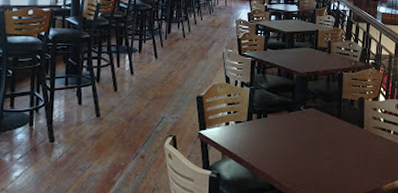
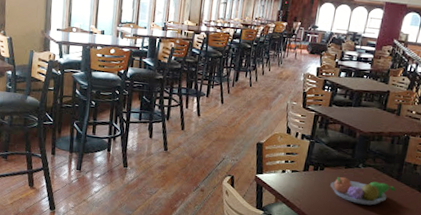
fruit bowl: none [276,121,338,148] -> present [330,176,396,205]

